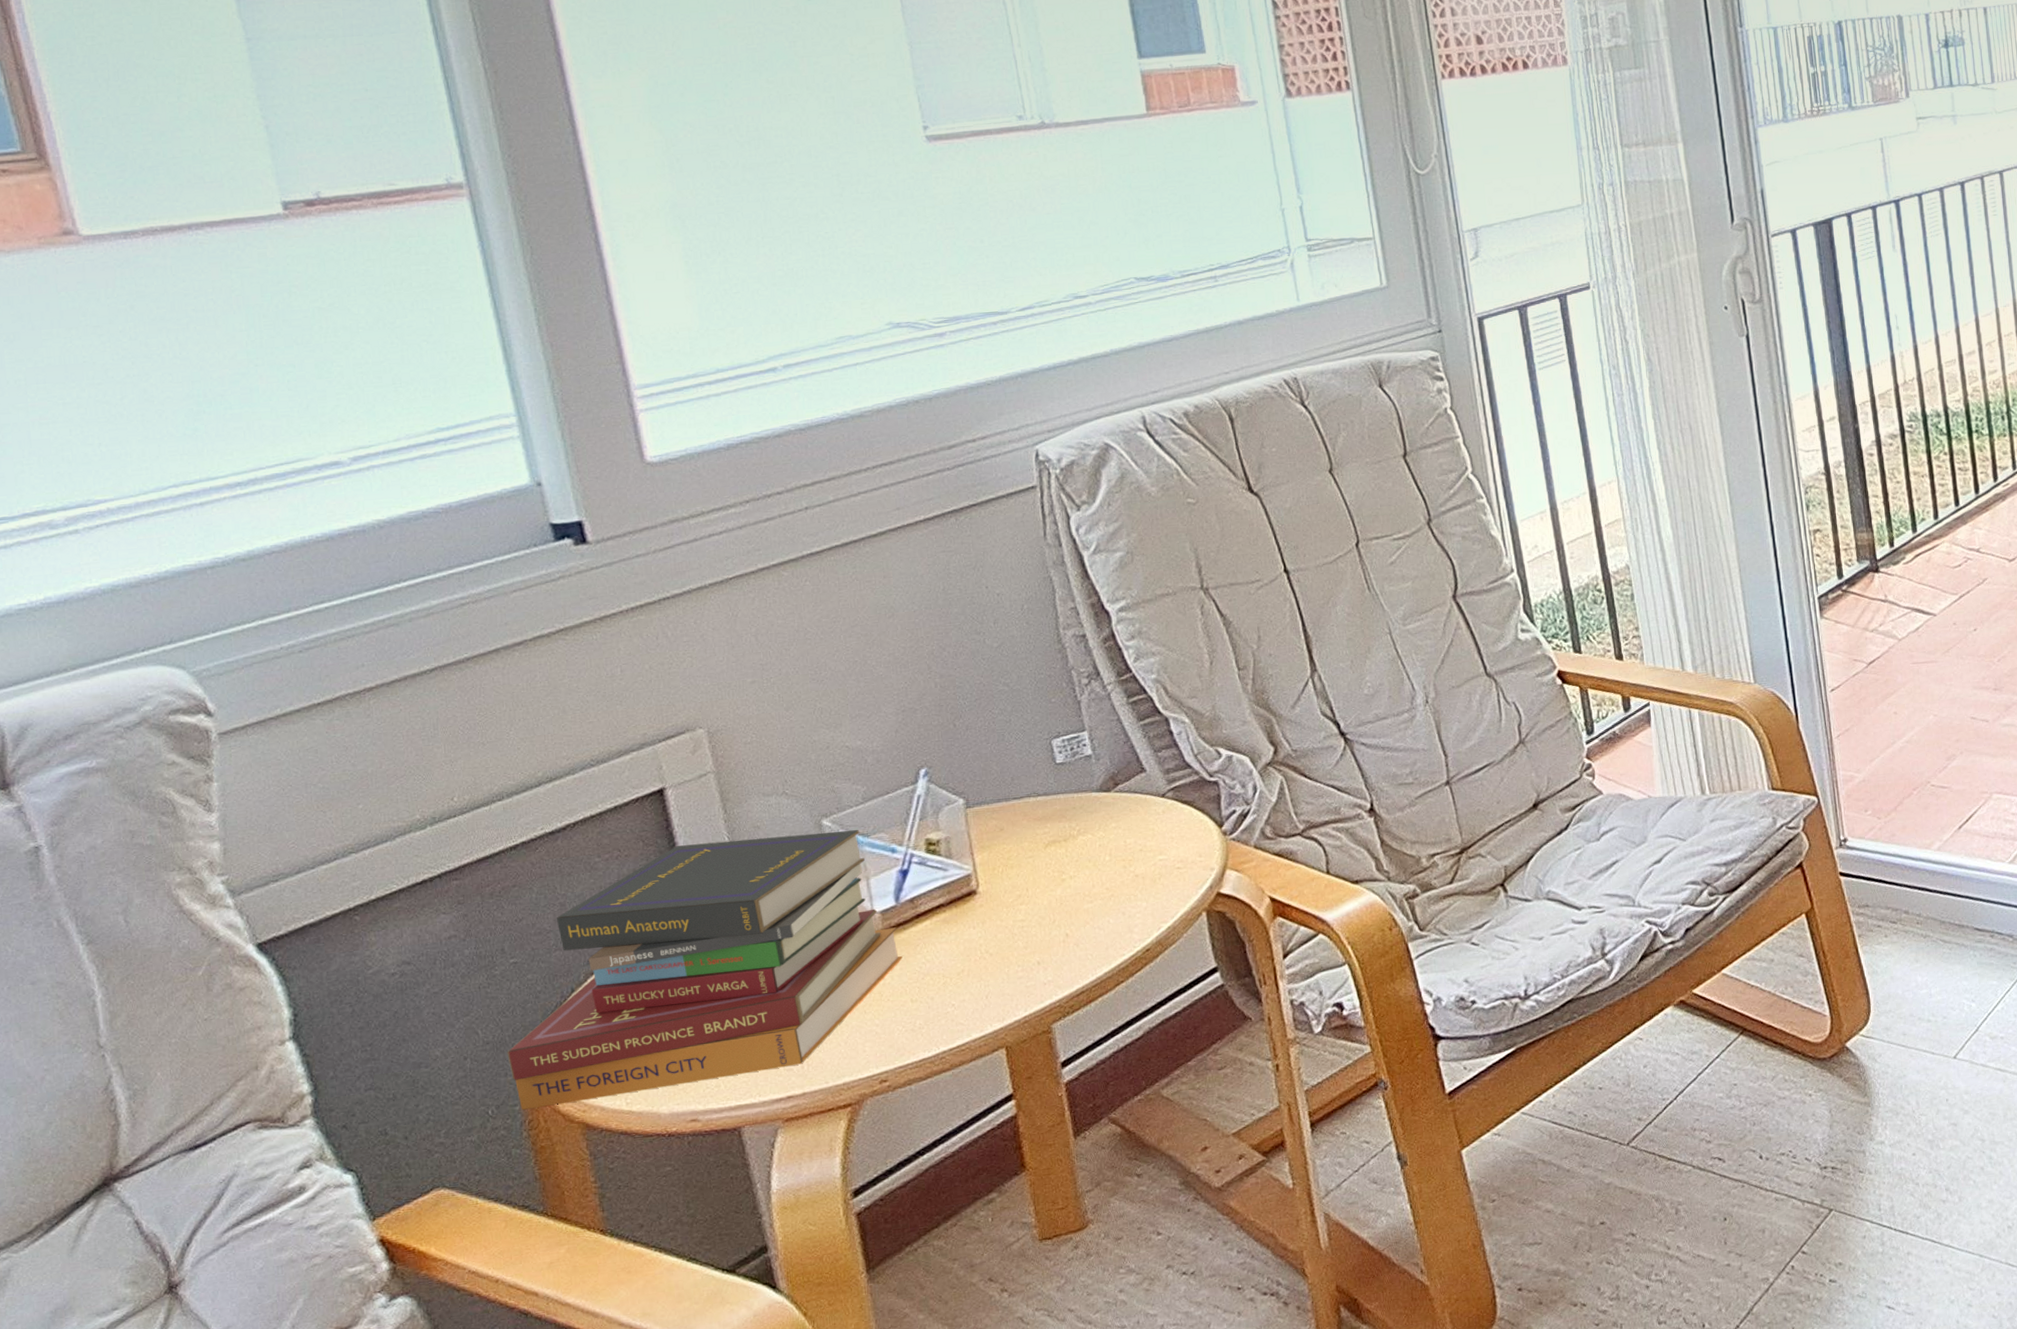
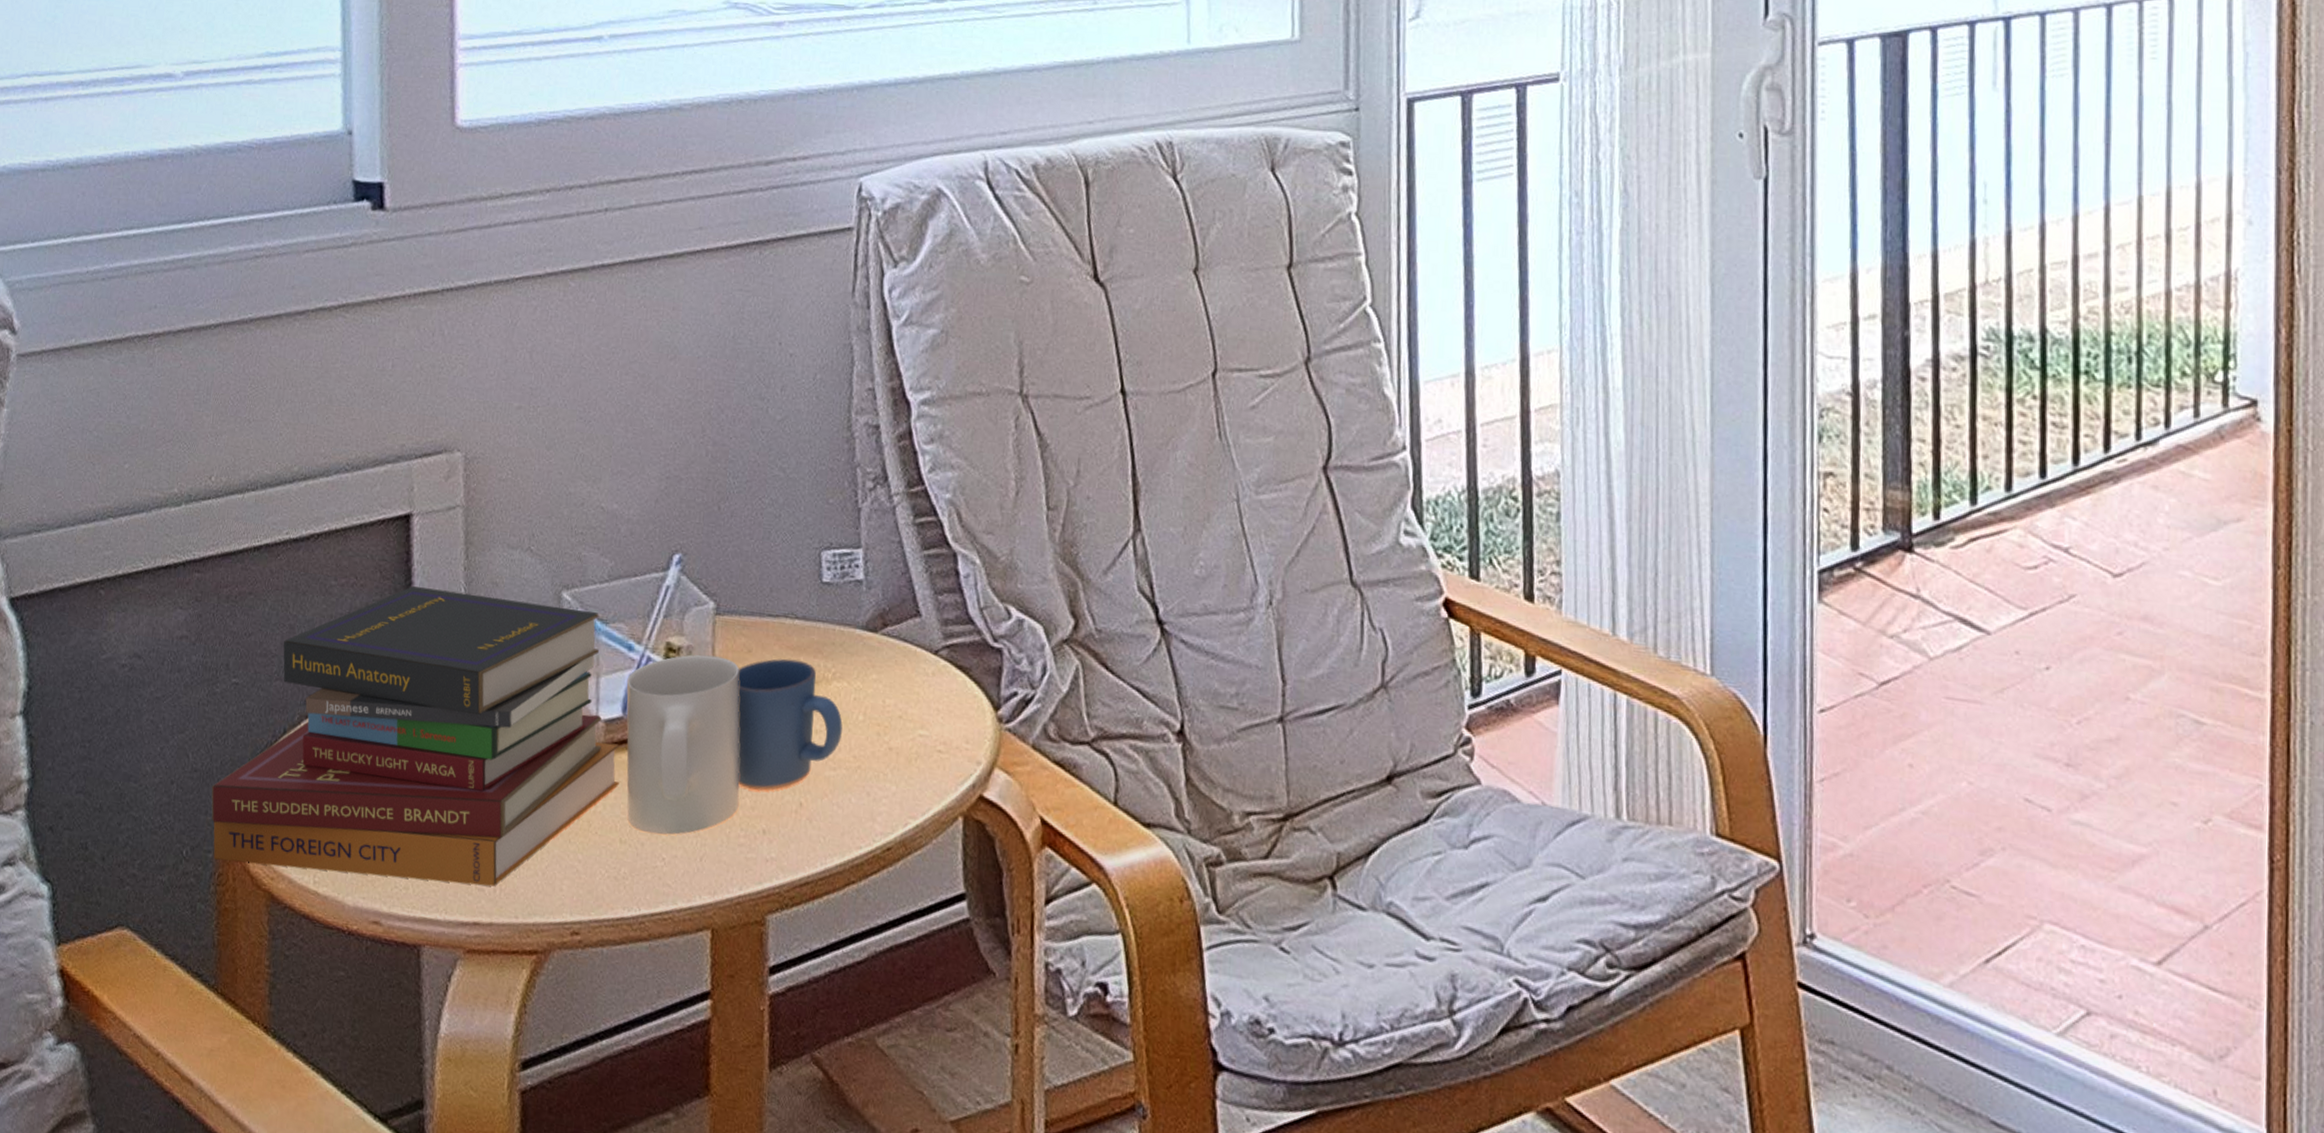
cup: none [894,839,1014,989] -> present [626,654,740,835]
mug: none [993,827,1094,934] -> present [737,658,843,791]

